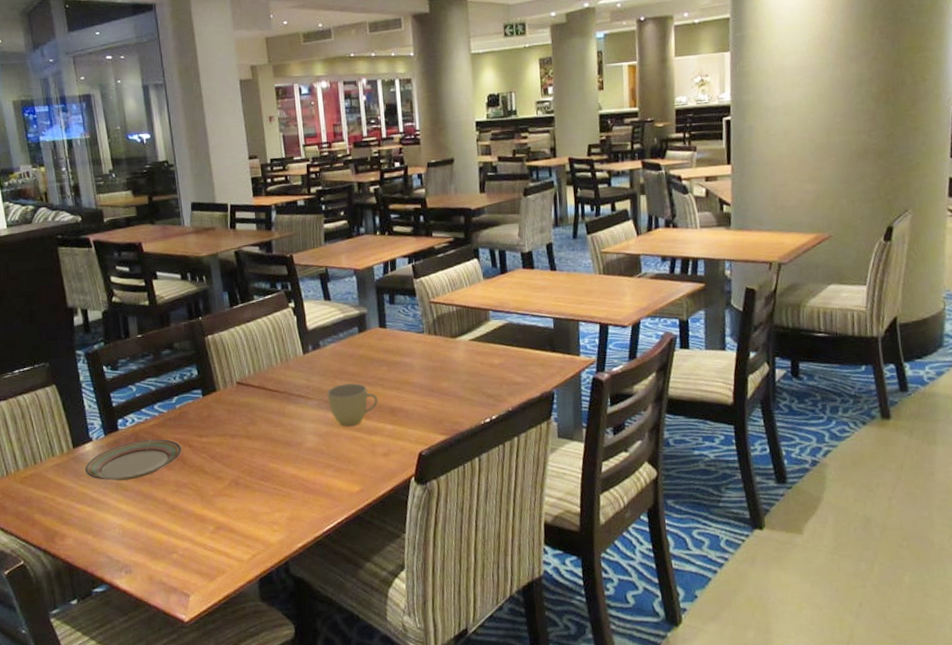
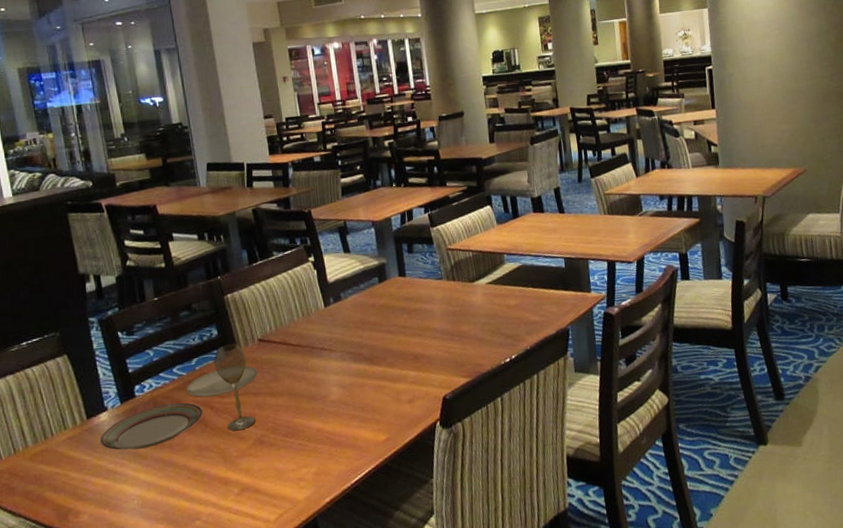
plate: none [166,407,236,436] -> present [186,366,258,398]
wineglass: none [193,385,232,471] -> present [214,343,255,431]
cup: present [327,383,379,426] -> none [349,332,401,376]

